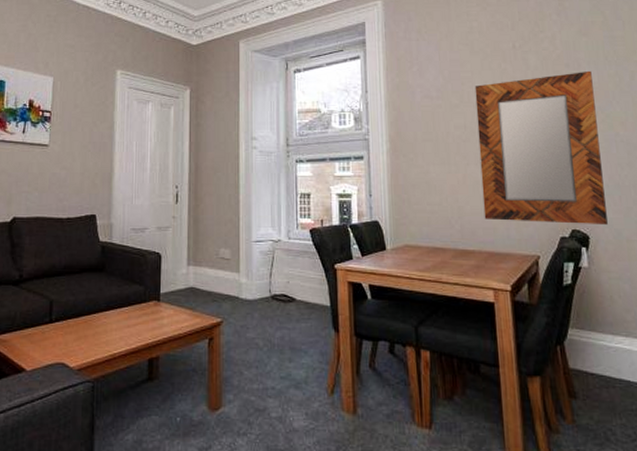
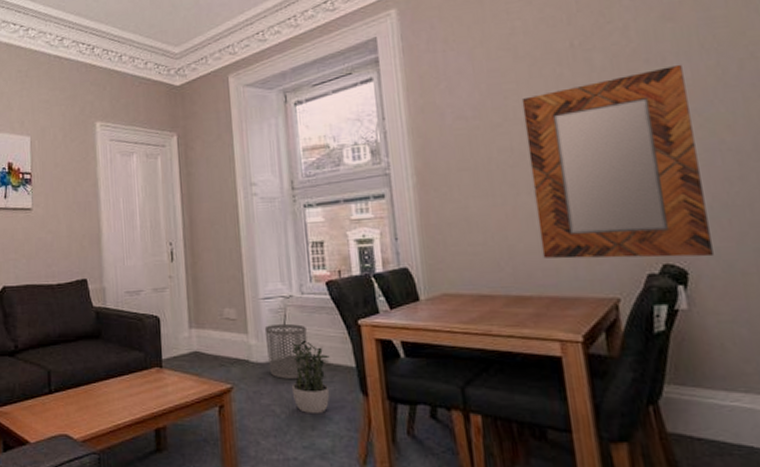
waste bin: none [254,264,291,316] -> present [264,323,308,380]
potted plant: none [274,280,309,348] -> present [291,339,330,414]

